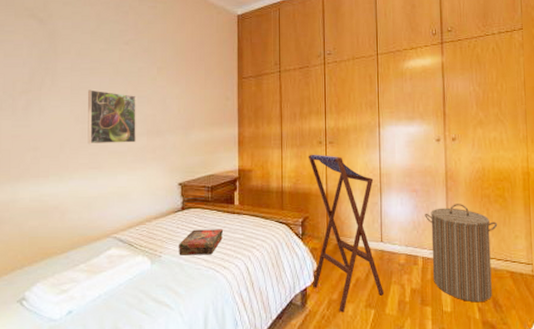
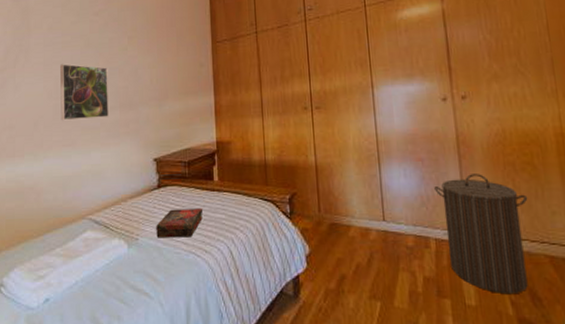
stool: present [308,154,385,312] -> none [292,121,392,305]

